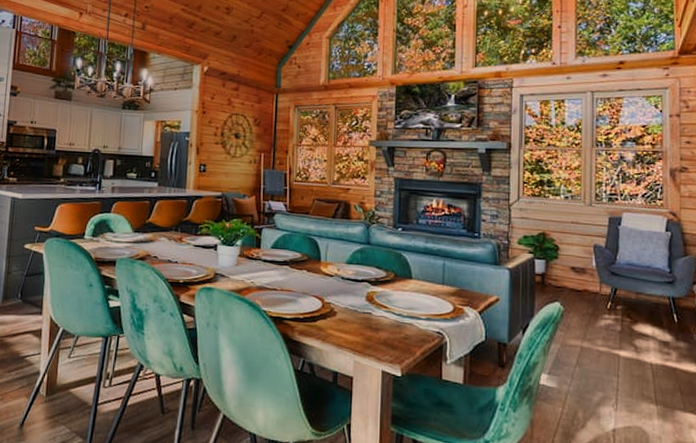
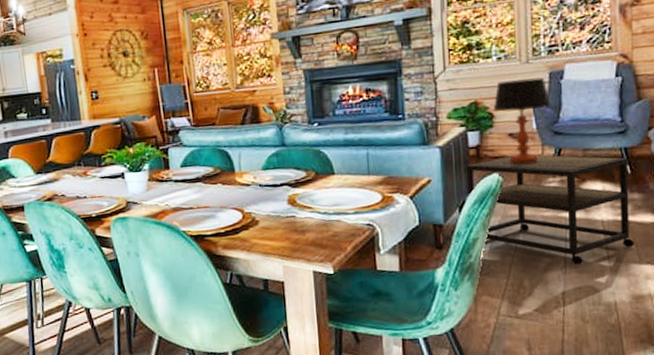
side table: none [531,288,679,404] -> present [466,155,634,265]
table lamp: none [558,219,609,298] -> present [493,77,550,164]

